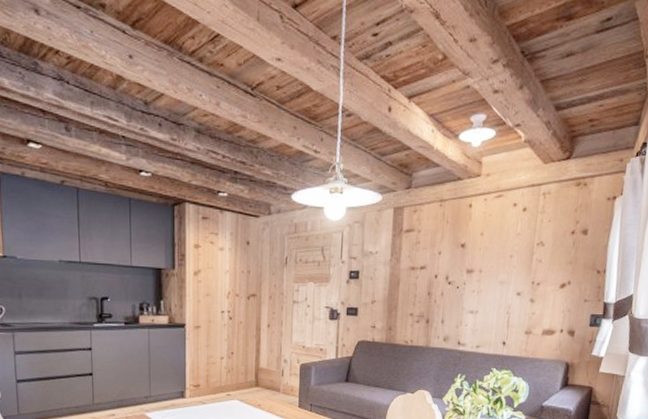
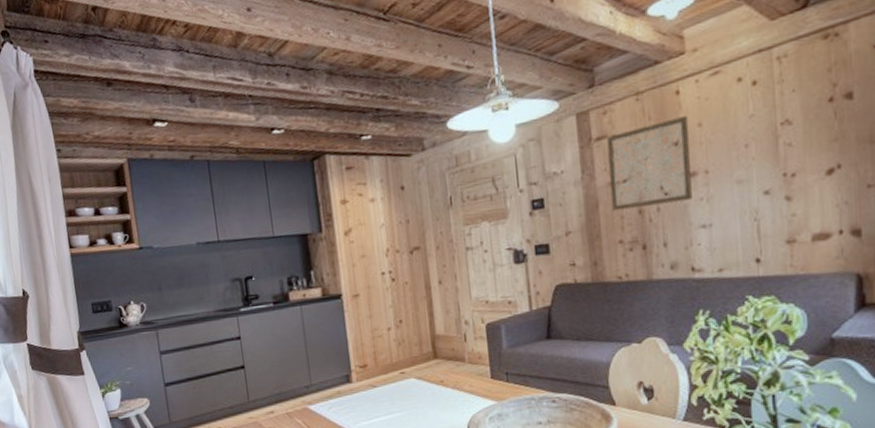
wall art: none [408,224,475,291] -> present [607,115,692,211]

